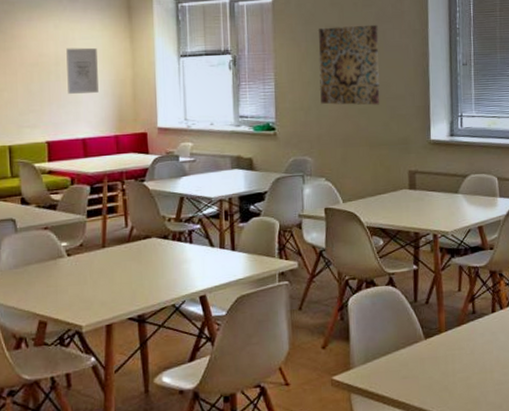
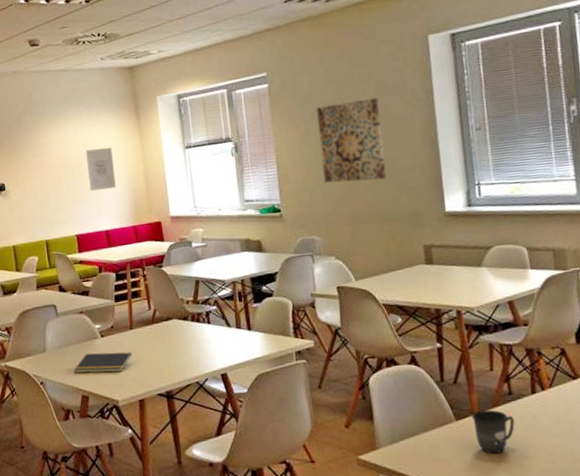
notepad: none [32,272,103,297] -> present [74,352,133,374]
mug: none [438,328,476,370] -> present [471,409,515,454]

